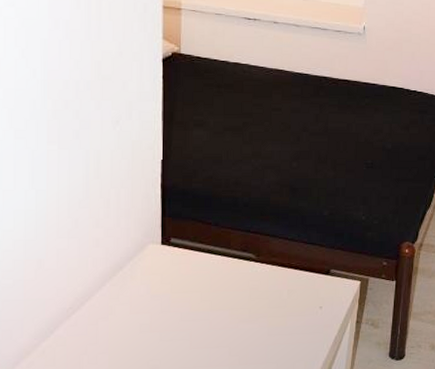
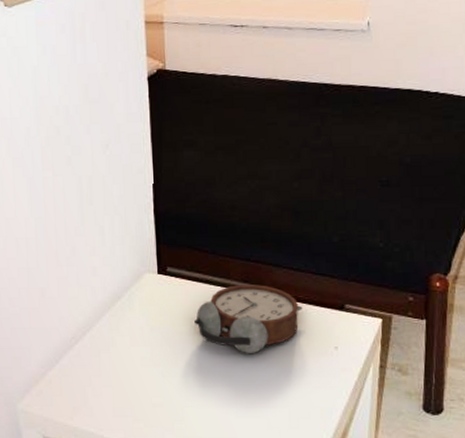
alarm clock: none [194,253,293,316] -> present [194,285,302,353]

